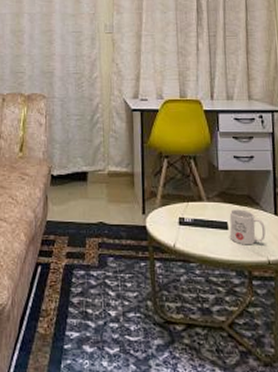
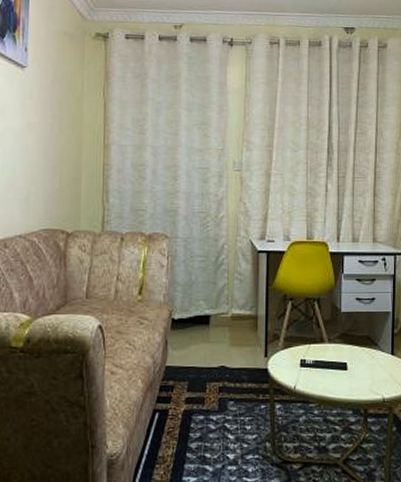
mug: present [229,209,266,245] -> none [349,350,382,385]

